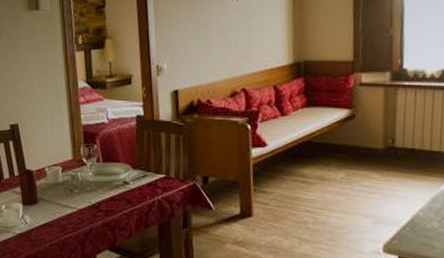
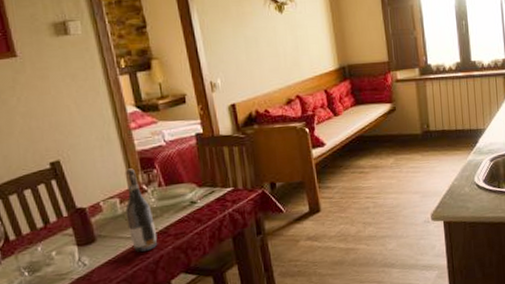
wine bottle: none [65,140,90,221] -> present [125,168,158,252]

